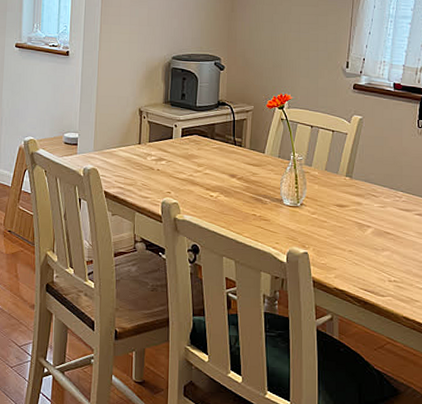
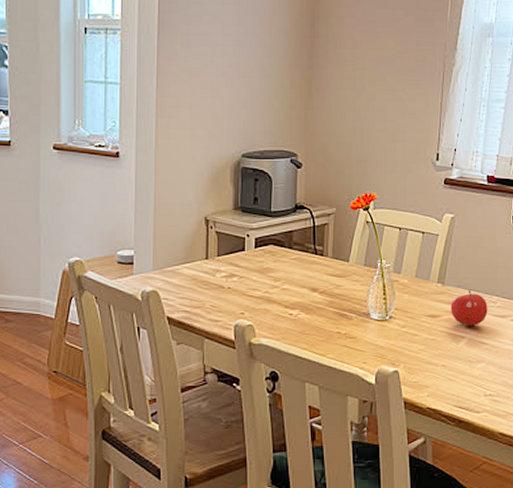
fruit: none [358,185,393,217] -> present [450,290,488,326]

